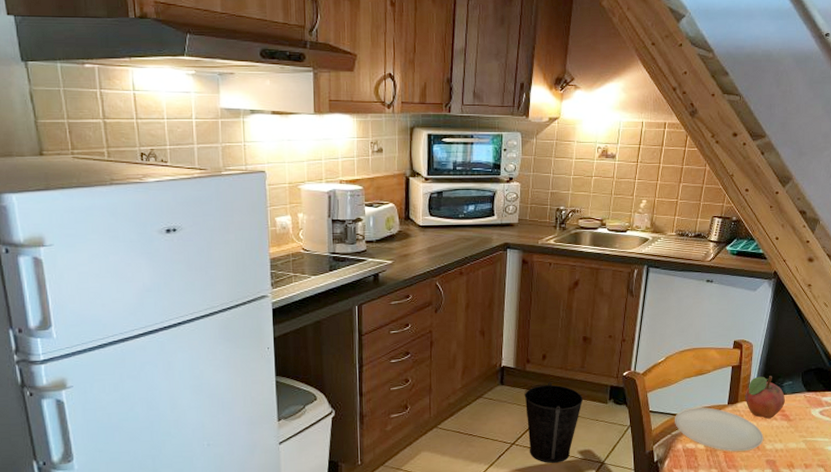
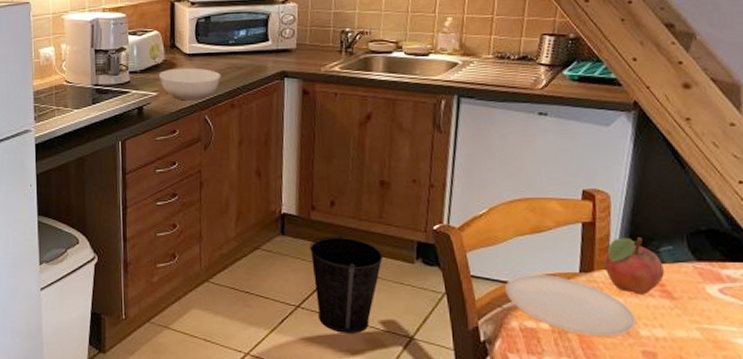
bowl: none [393,238,451,270] -> present [158,68,221,102]

